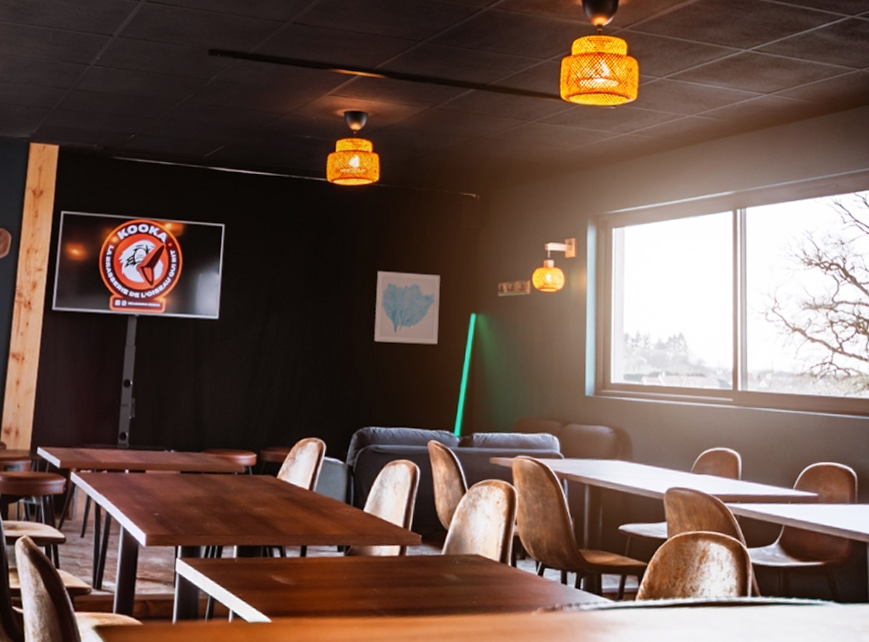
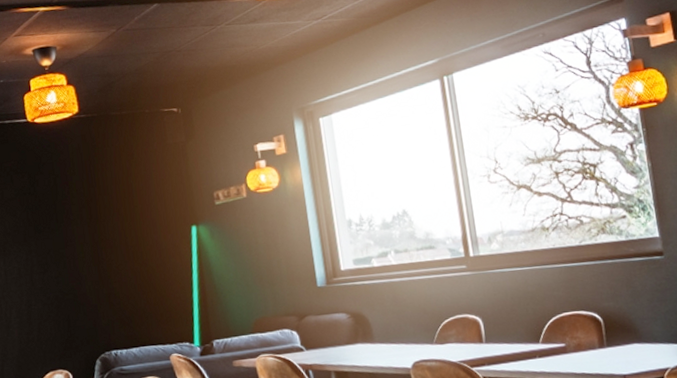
wall art: present [374,271,440,345] -> none [93,194,164,269]

